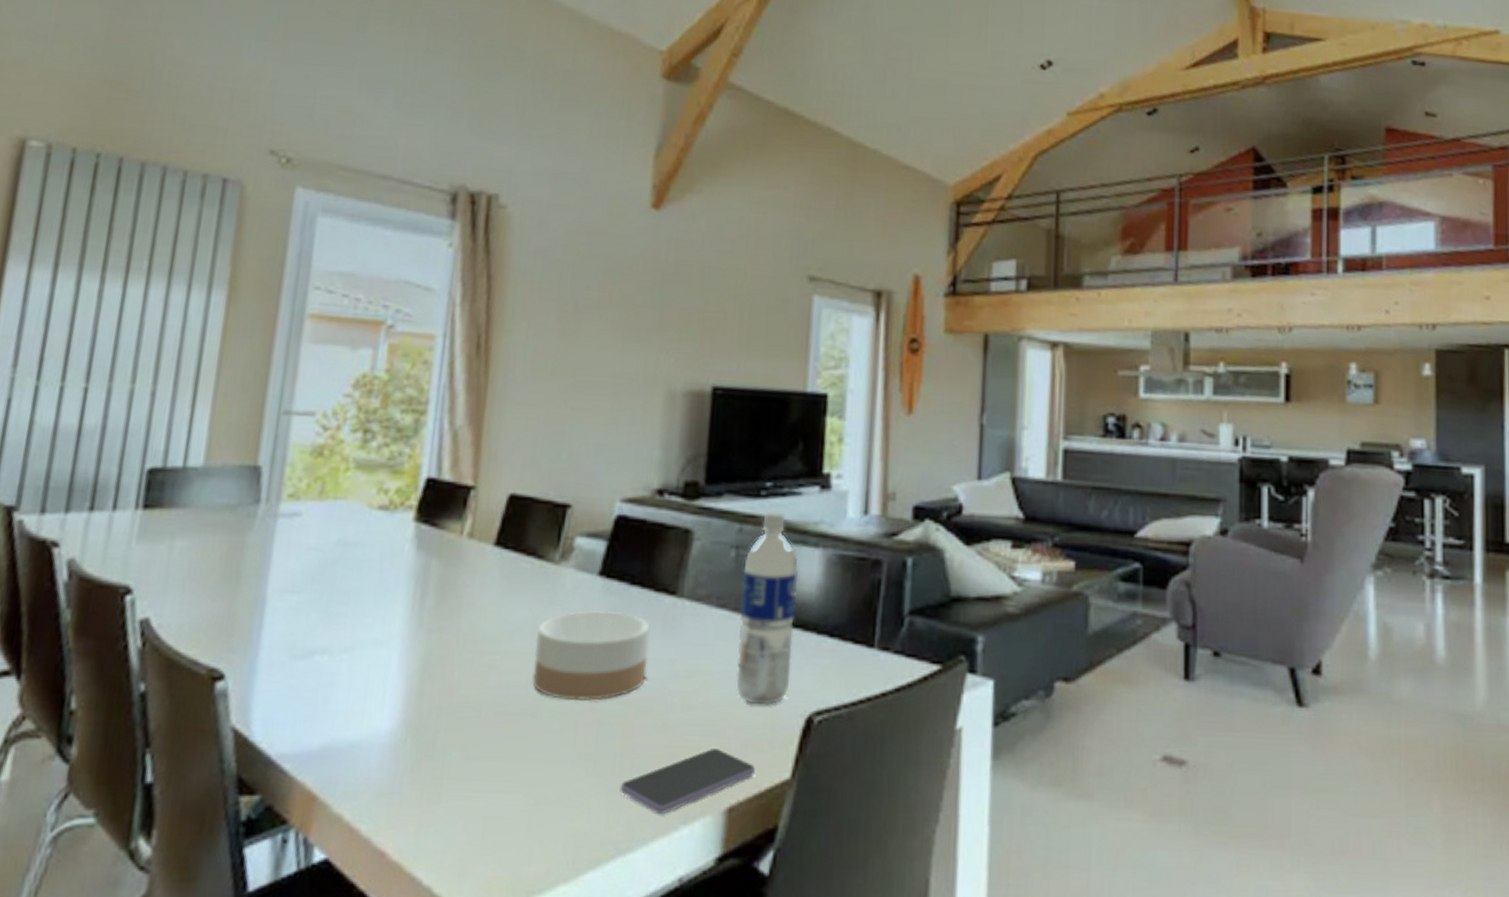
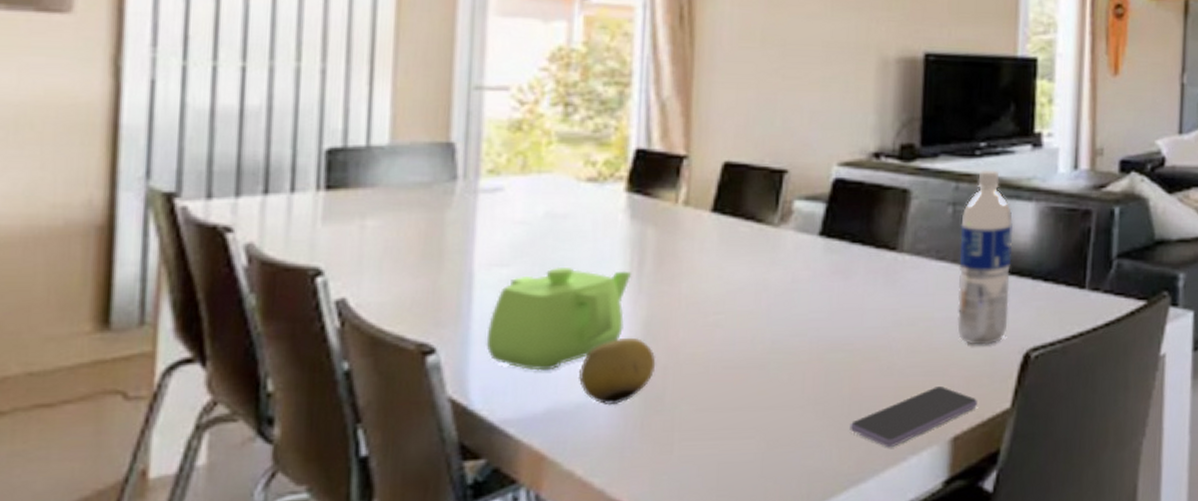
teapot: none [271,596,413,705] -> present [486,266,631,371]
fruit: none [355,674,430,746] -> present [579,337,656,406]
bowl: present [532,610,650,701] -> none [758,268,872,353]

